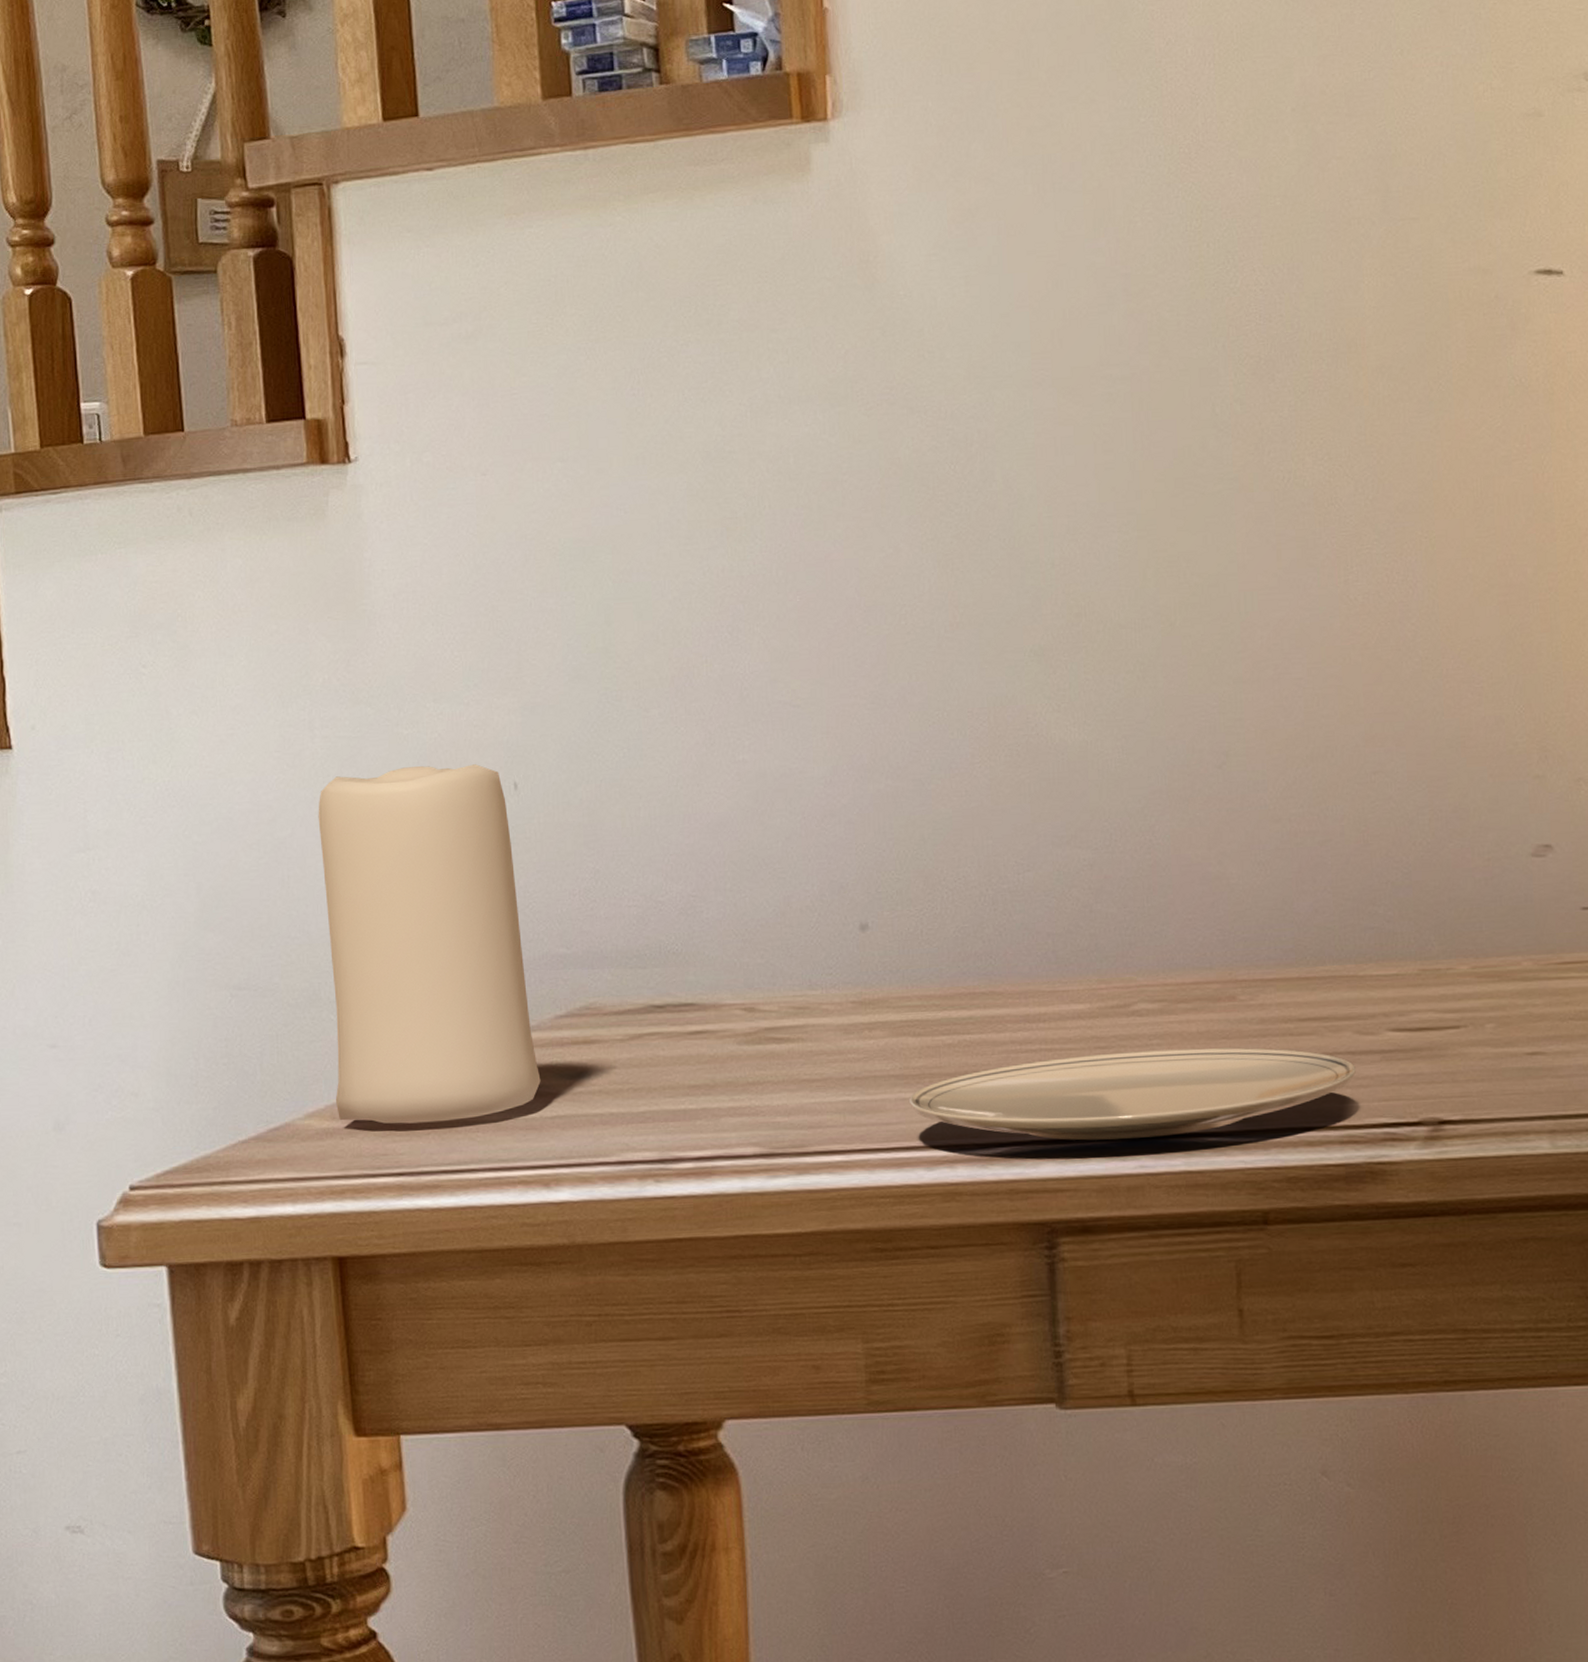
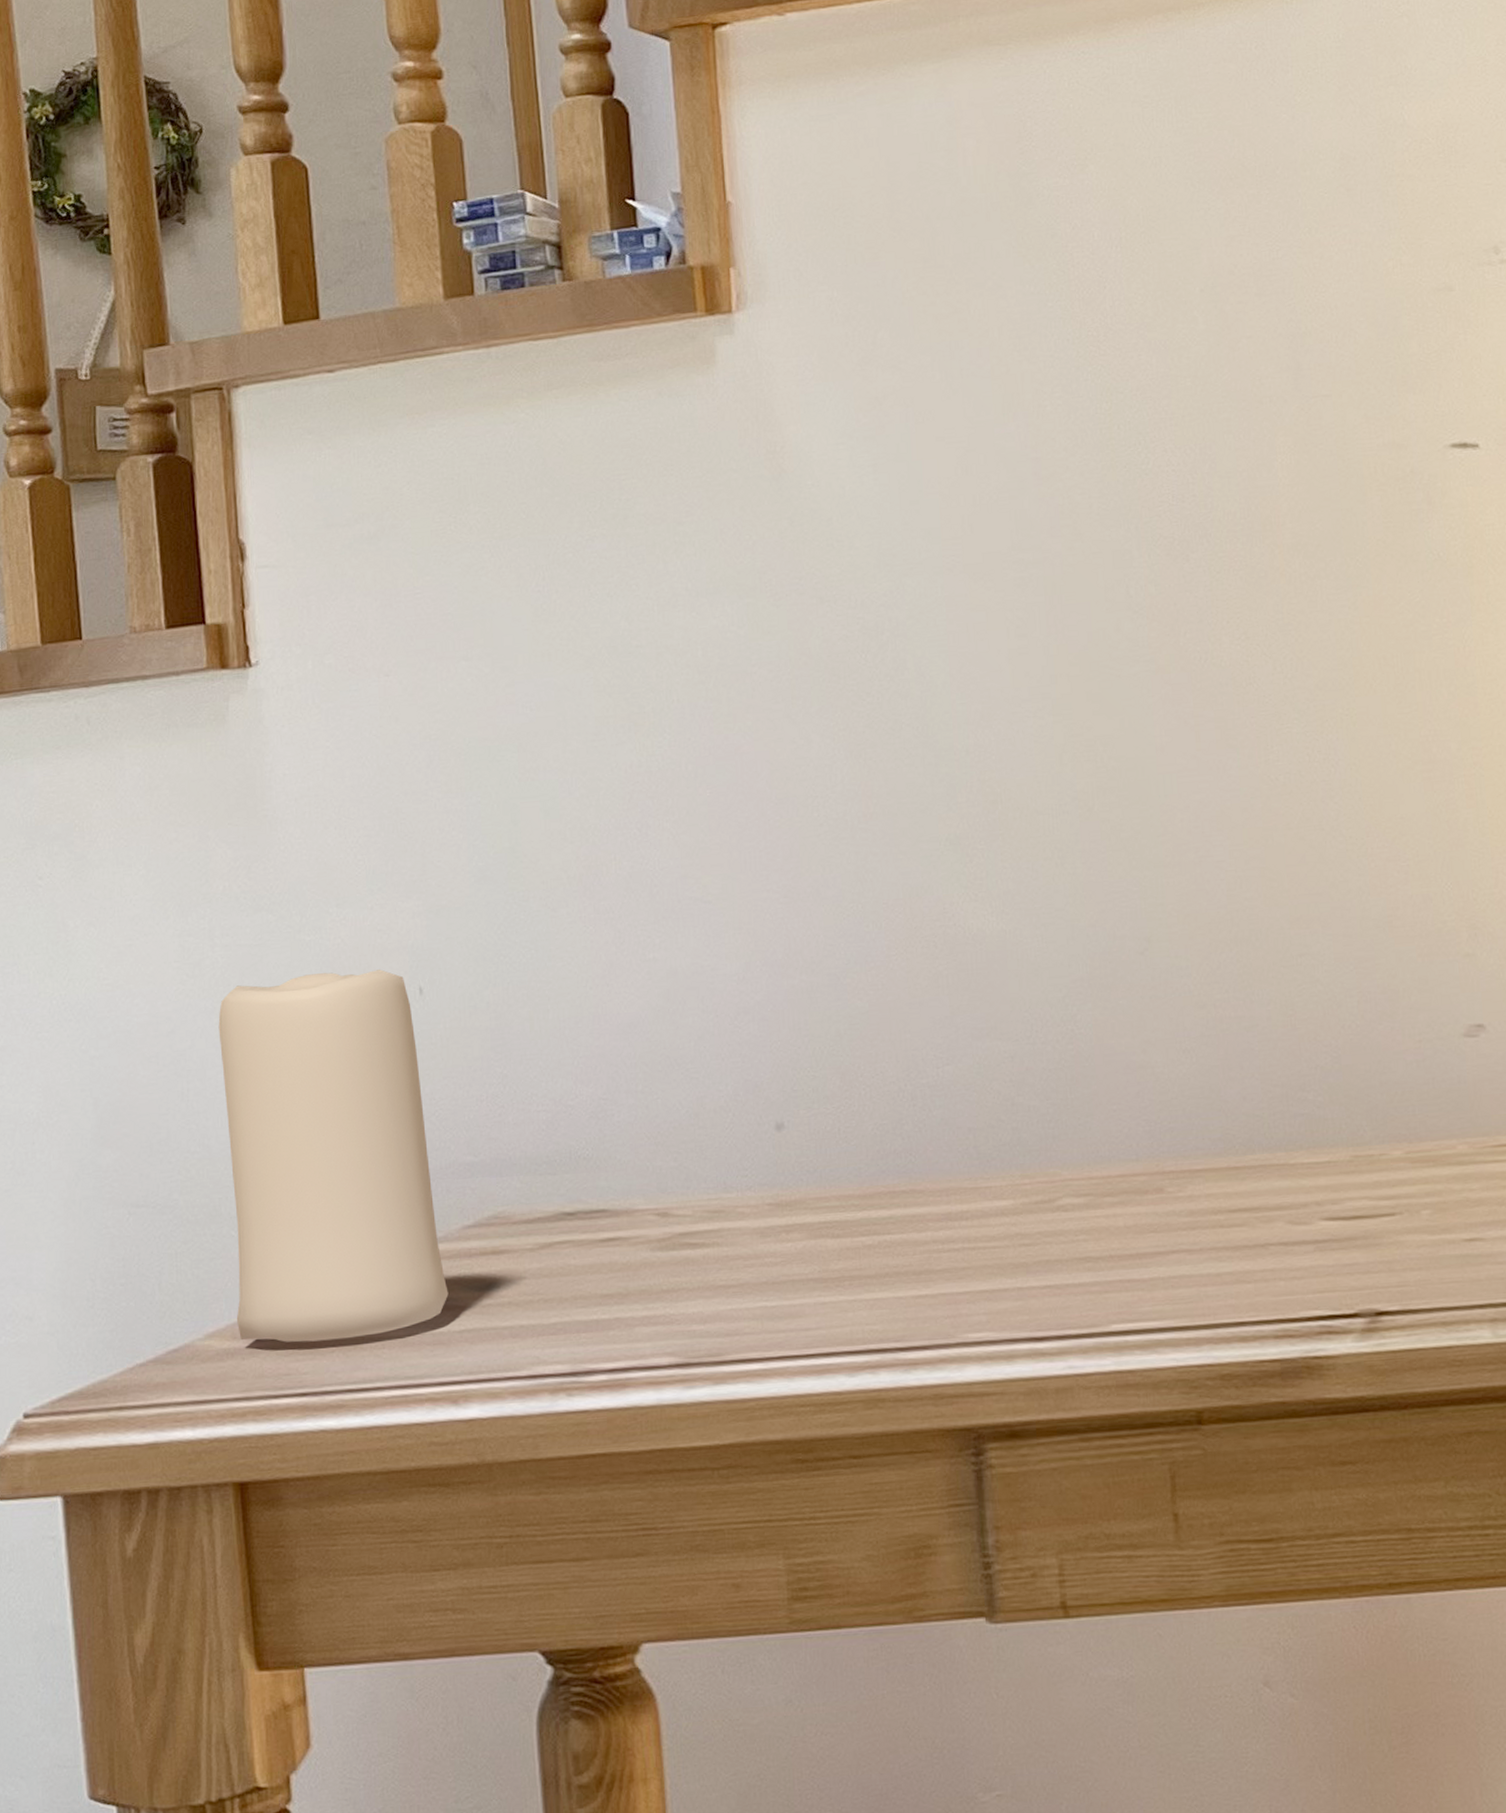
plate: present [909,1048,1357,1141] -> none [829,1241,1290,1342]

